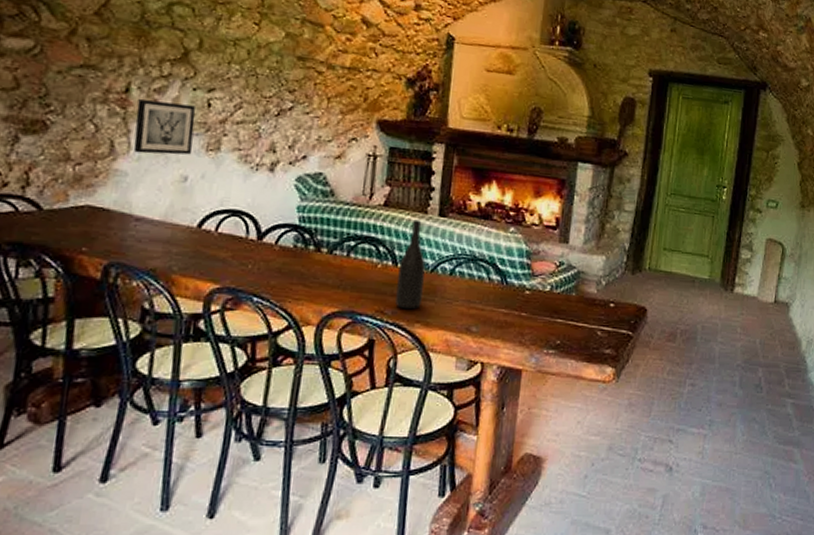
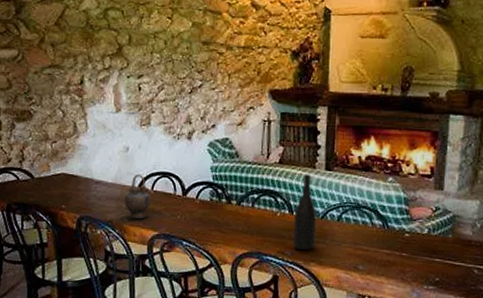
wall art: present [133,99,196,155] -> none [89,89,131,131]
teapot: none [175,210,213,268] -> present [124,174,151,219]

